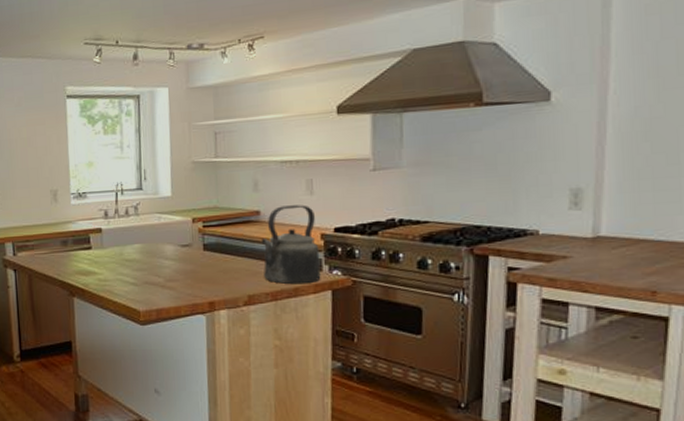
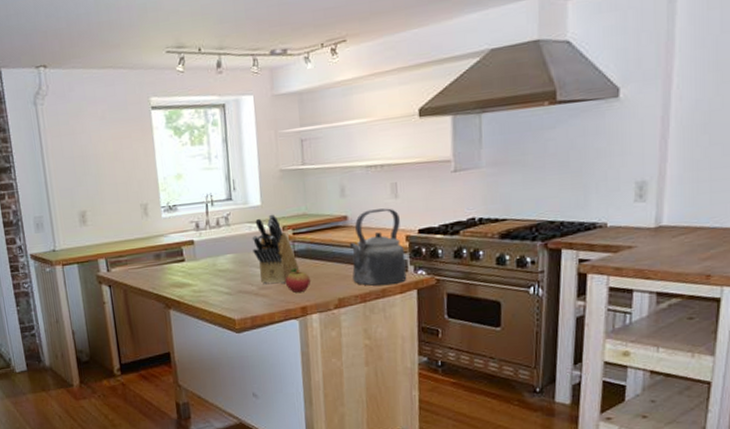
knife block: none [160,205,209,277] -> present [252,214,300,284]
fruit: none [193,261,219,287] -> present [285,267,310,293]

